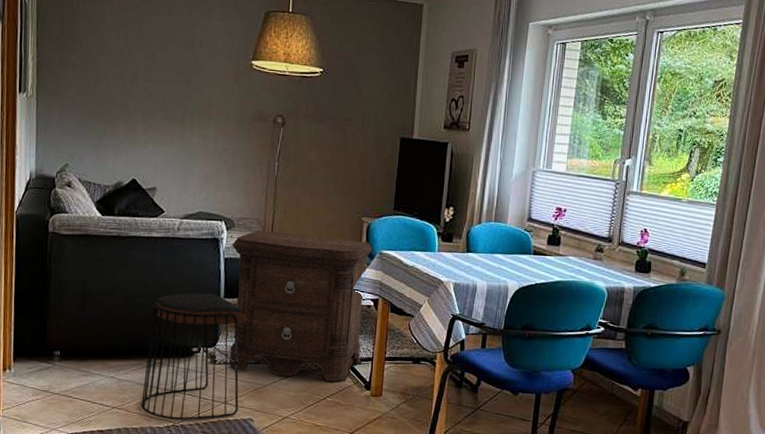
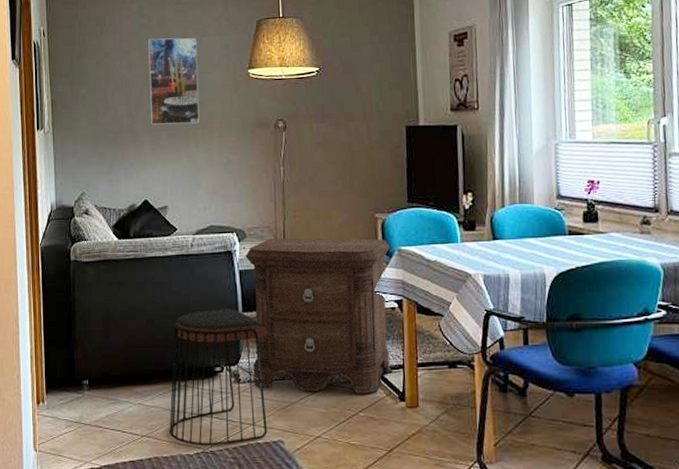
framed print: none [145,13,202,109] -> present [148,37,200,125]

